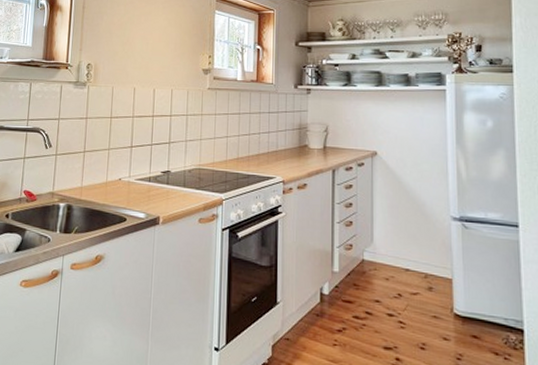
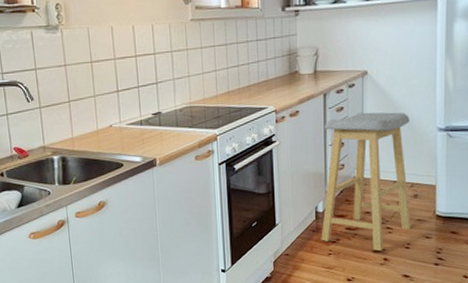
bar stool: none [325,192,426,349] -> present [321,112,411,252]

